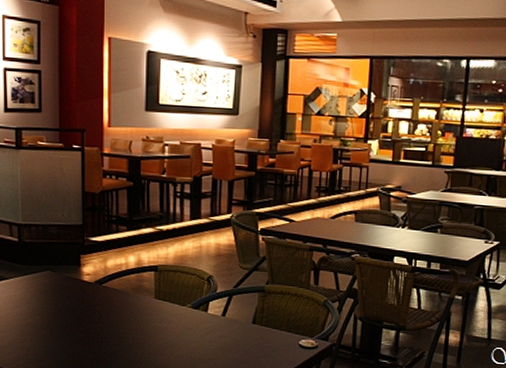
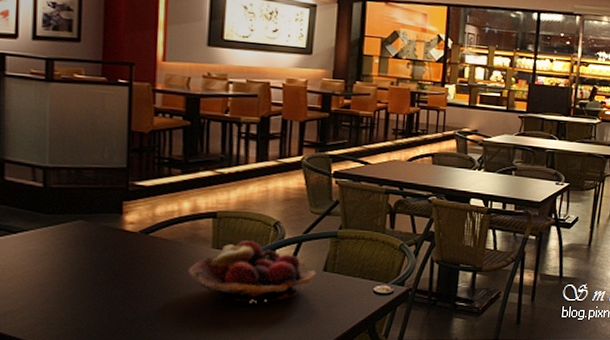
fruit basket: none [135,292,246,350] -> present [188,240,316,303]

